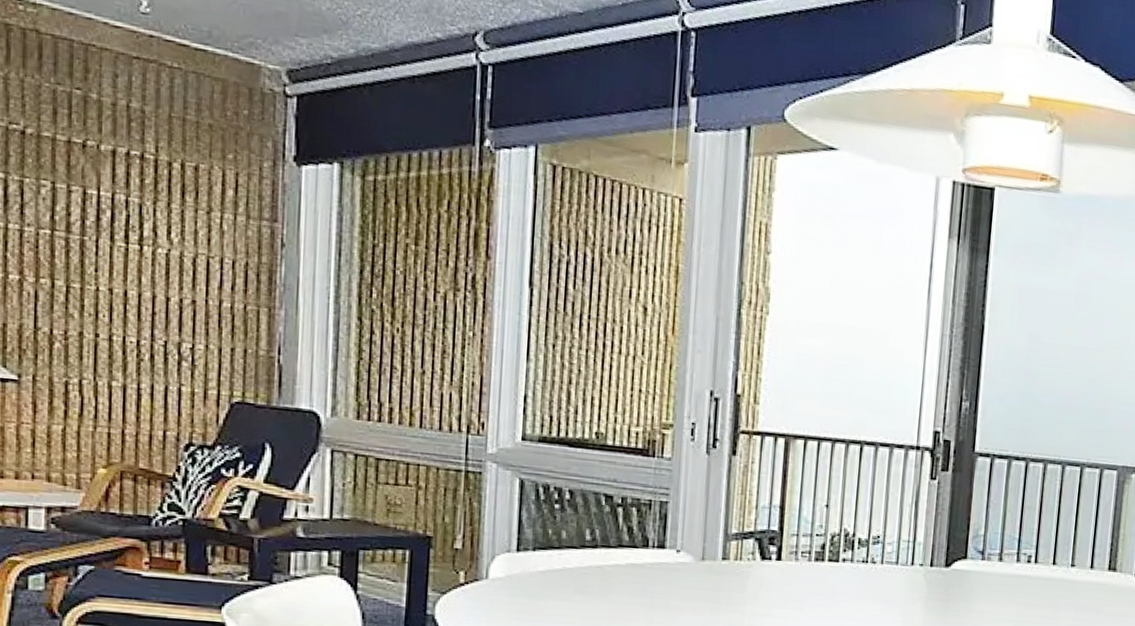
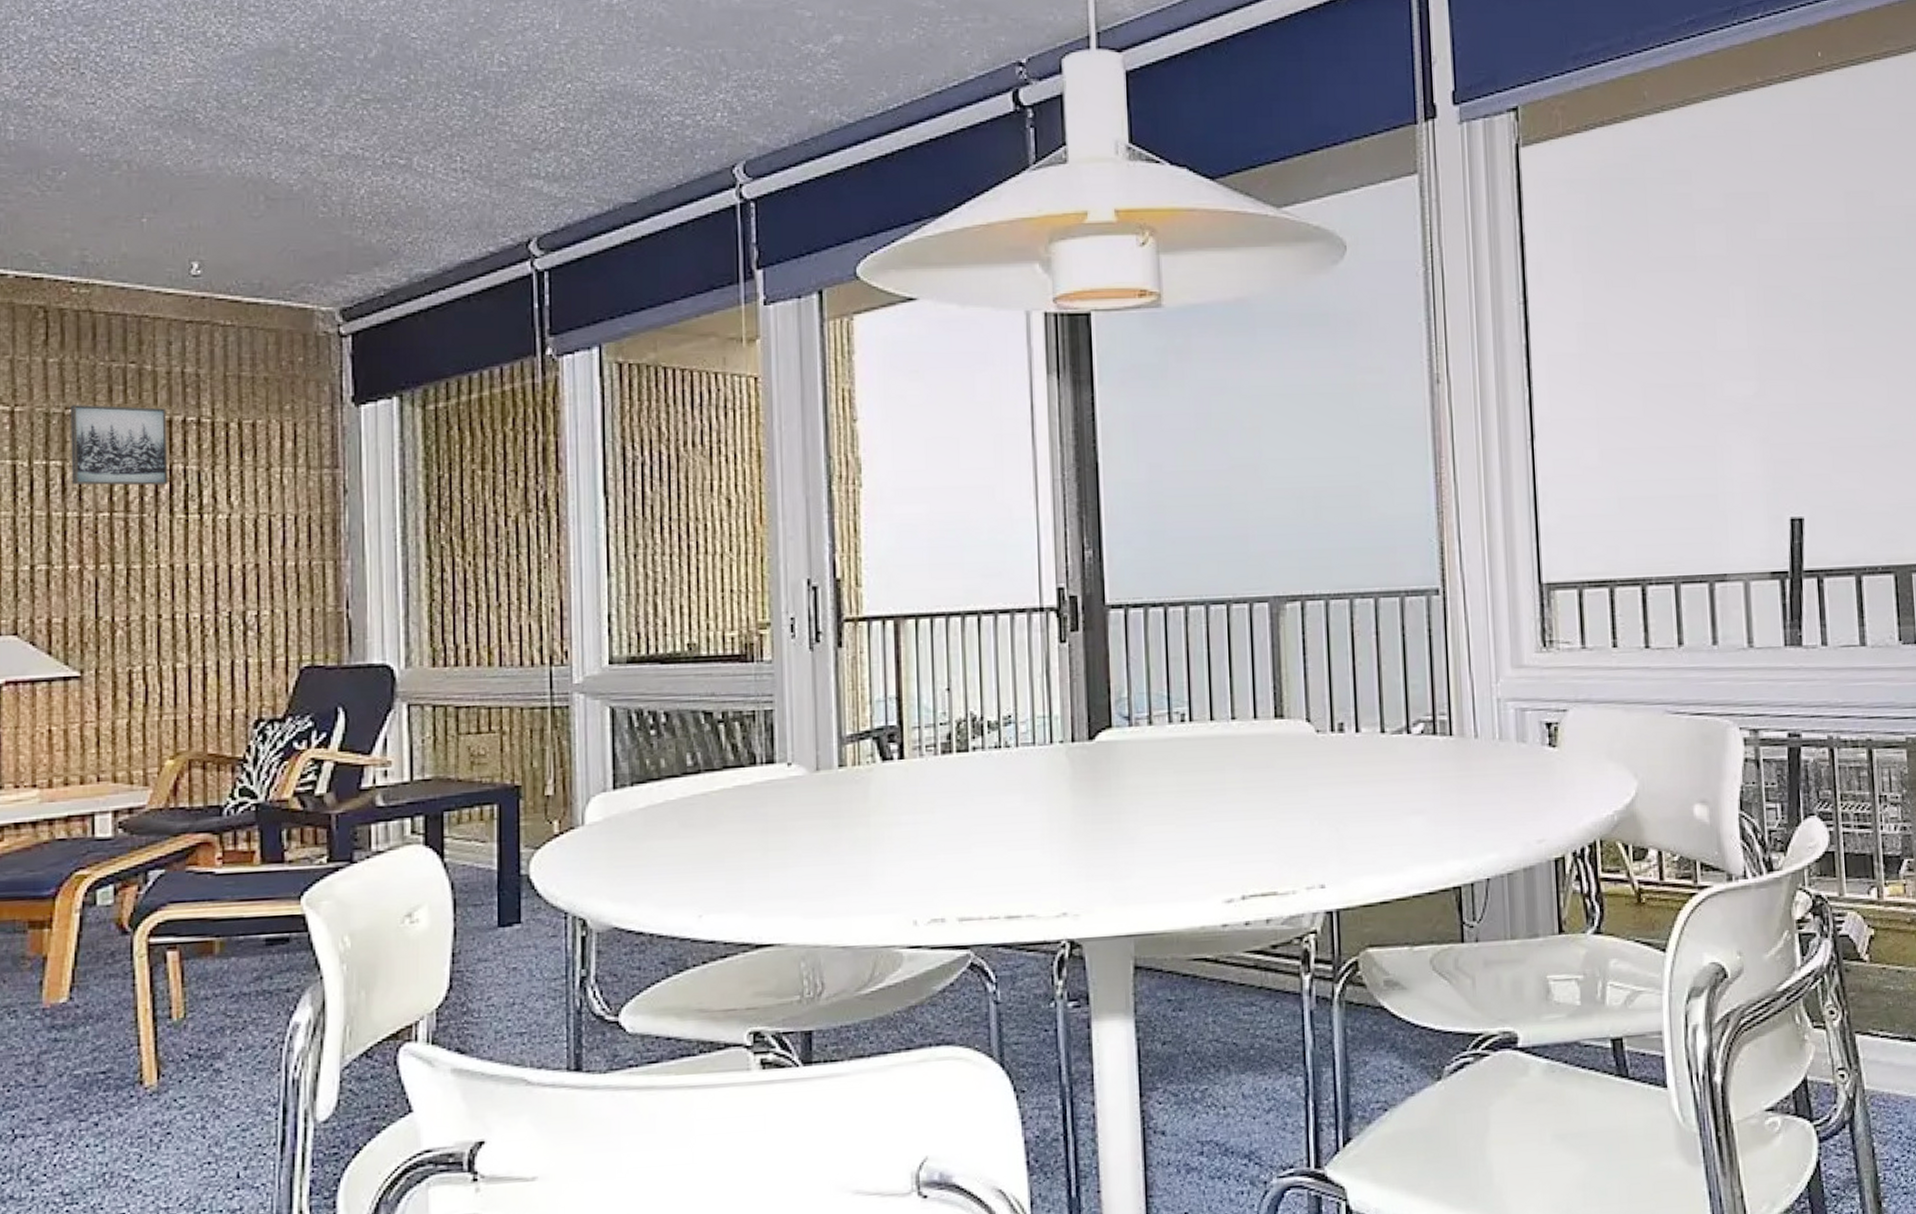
wall art: none [13,121,111,212] -> present [69,404,168,486]

